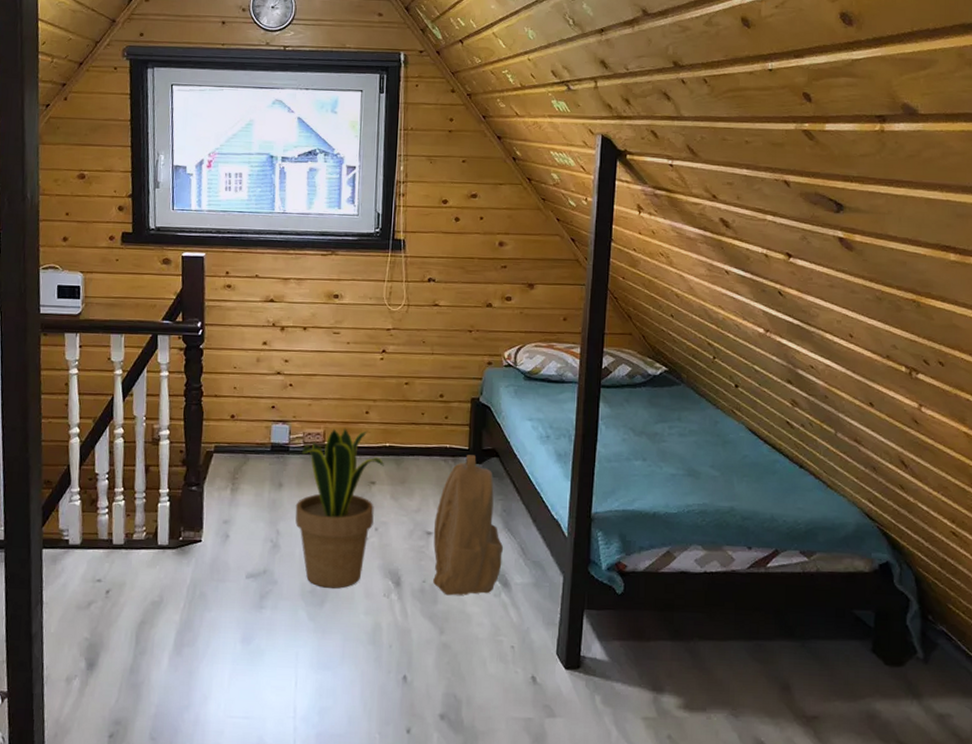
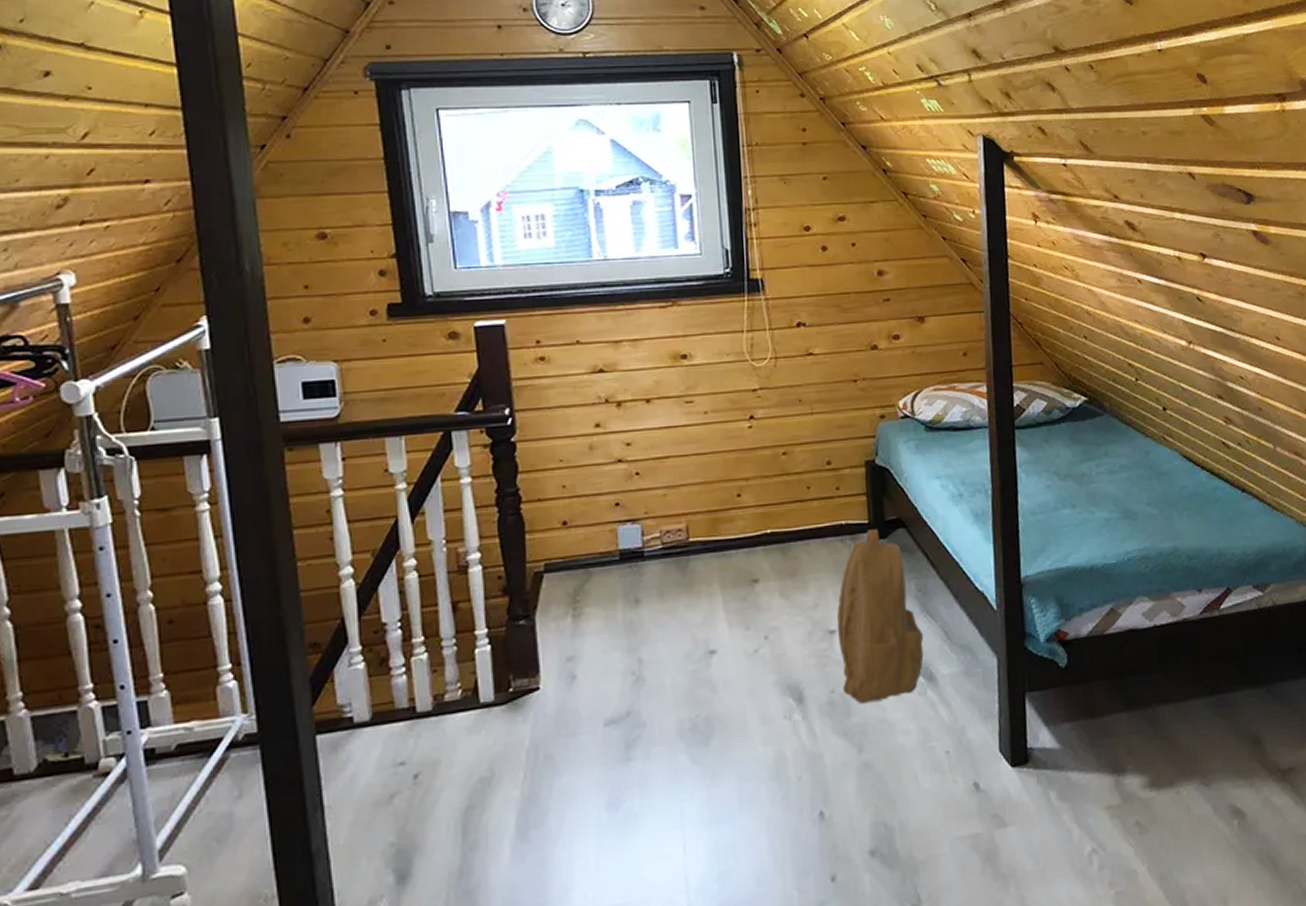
potted plant: present [295,428,384,589] -> none [659,517,767,721]

